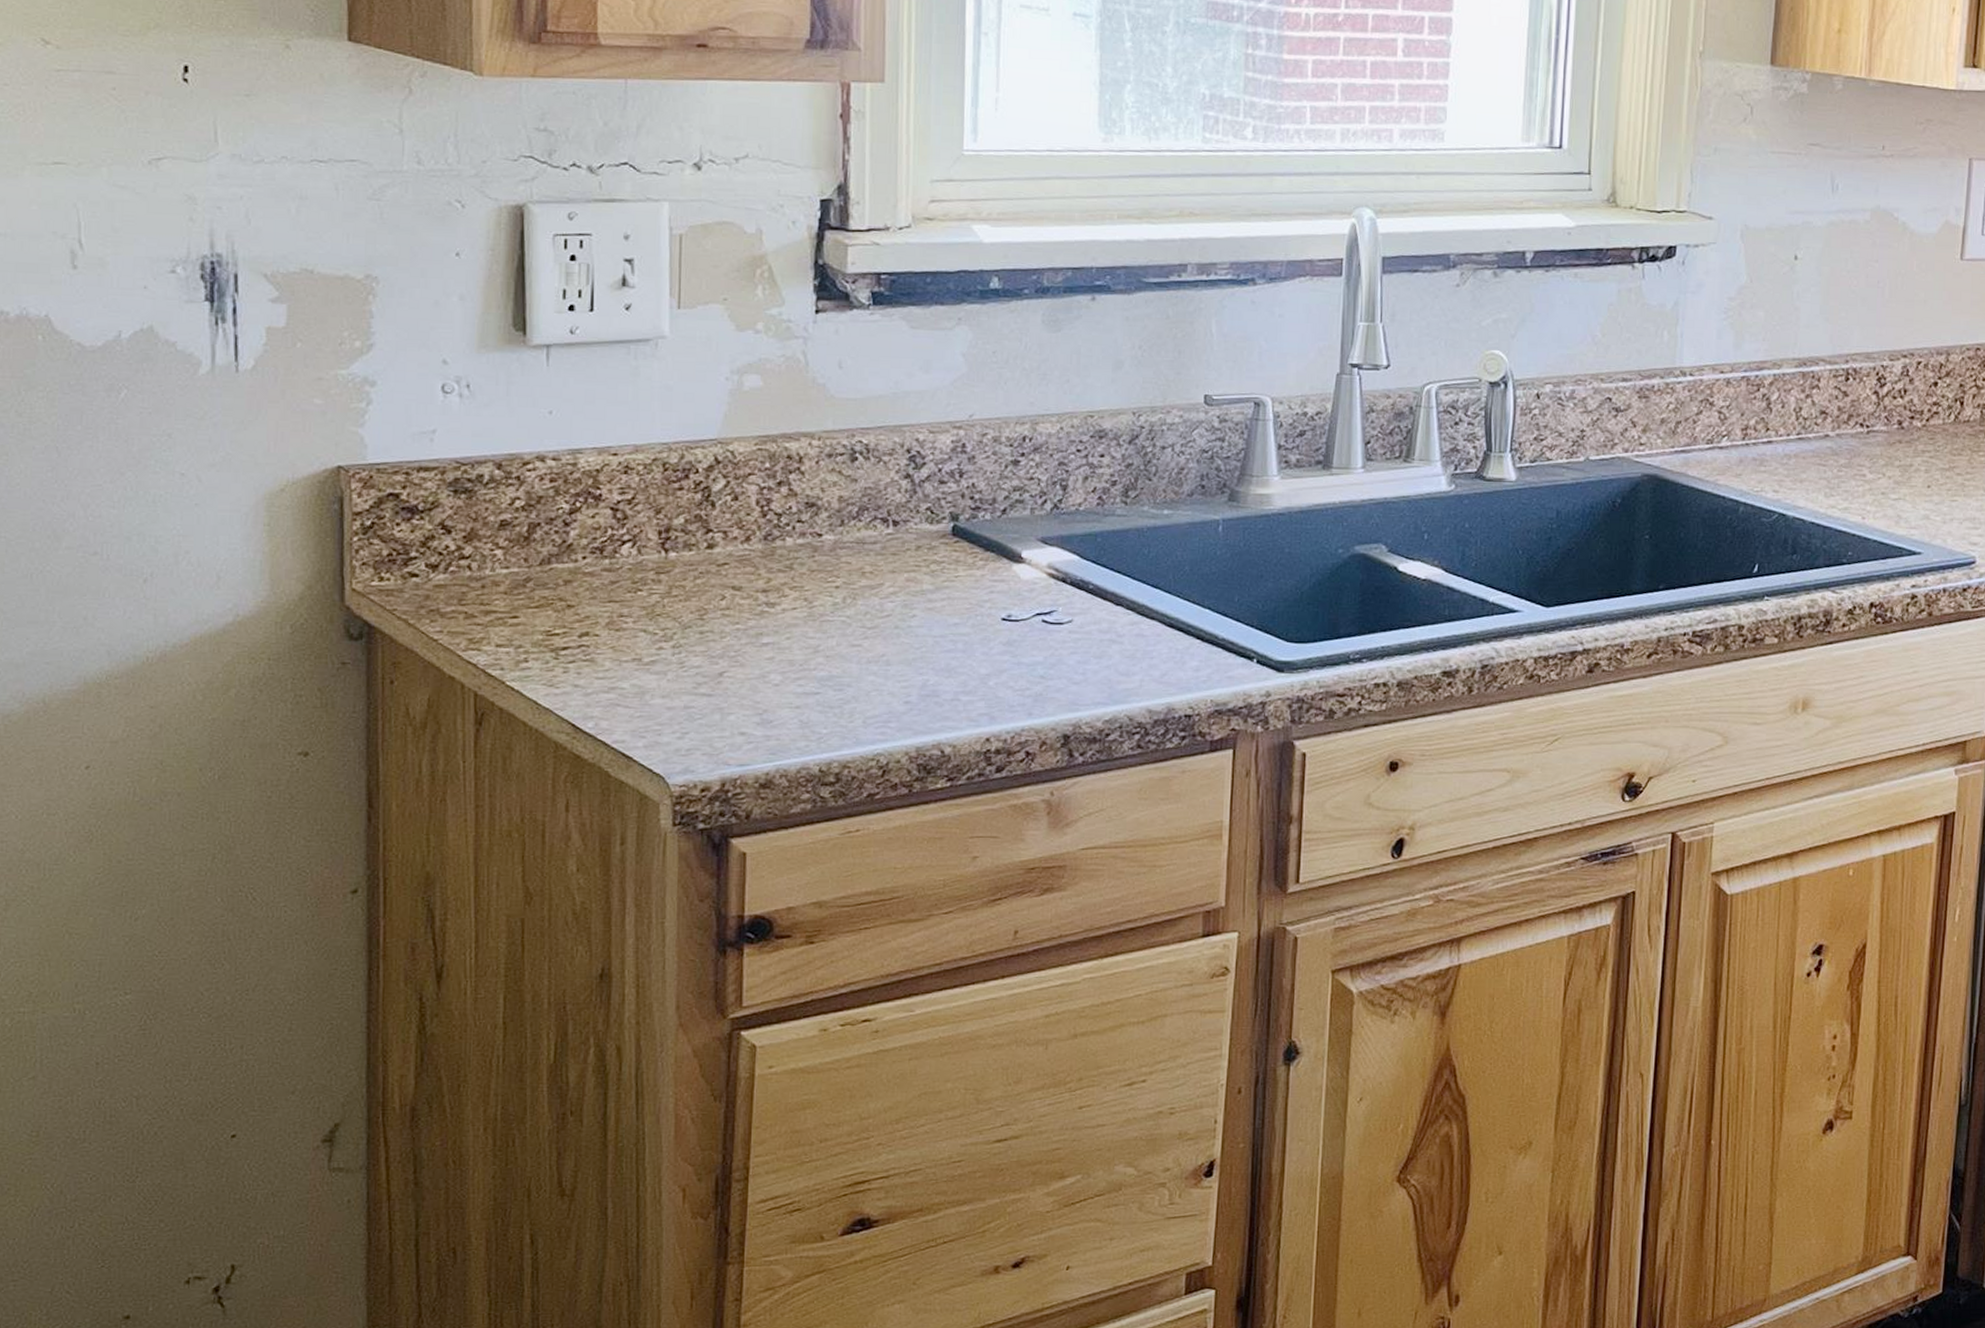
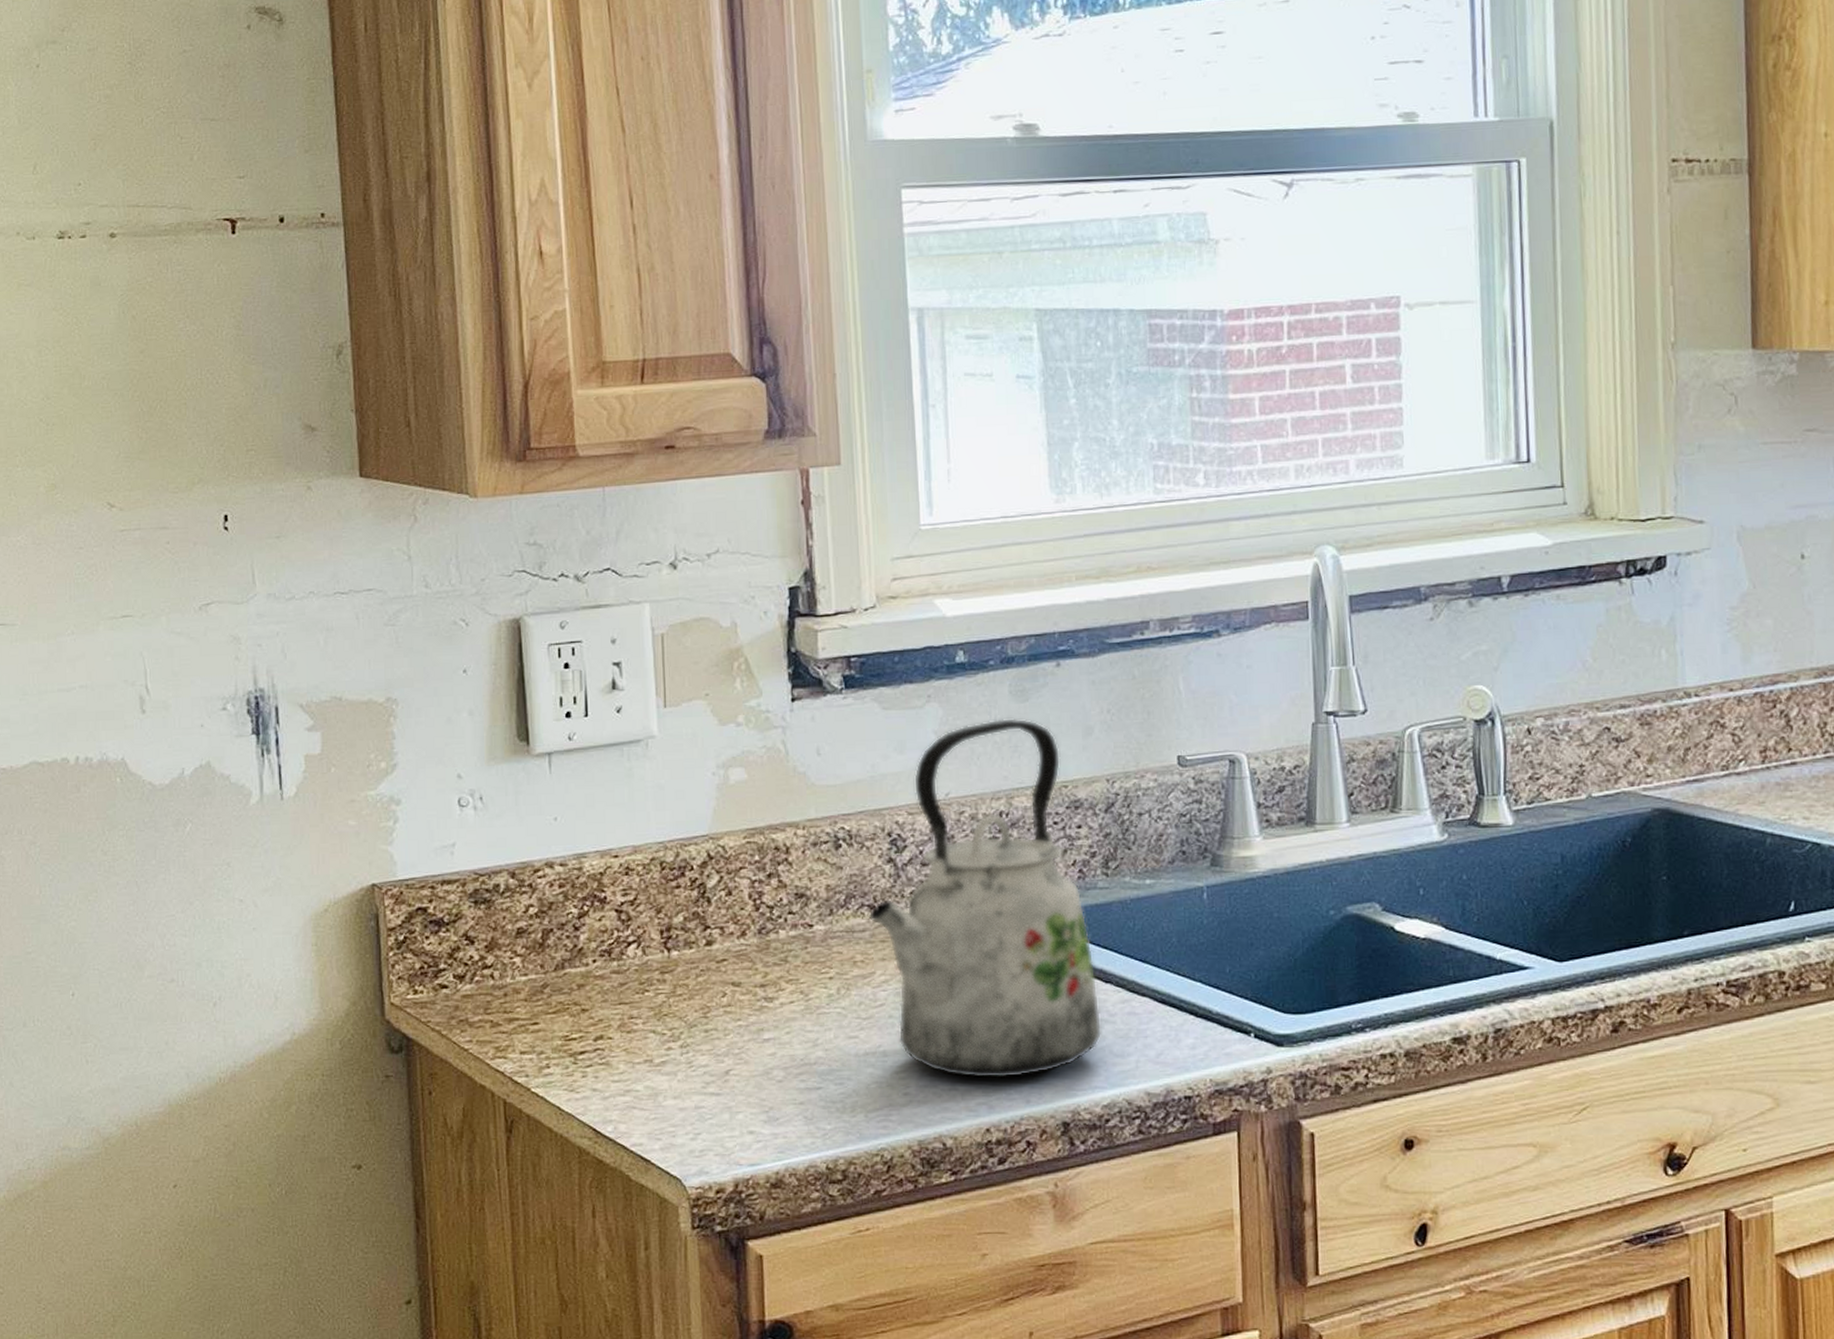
kettle: none [880,346,1110,692] -> present [868,717,1102,1079]

